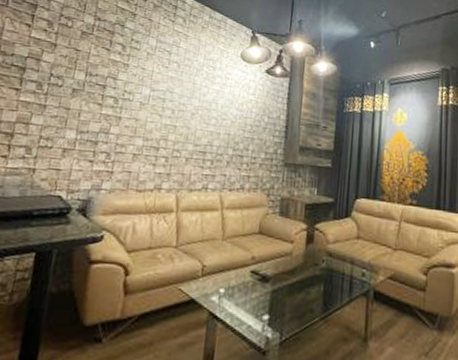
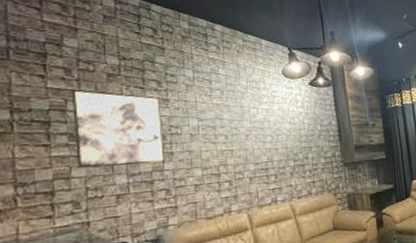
wall art: none [37,41,121,126] -> present [71,89,166,169]

